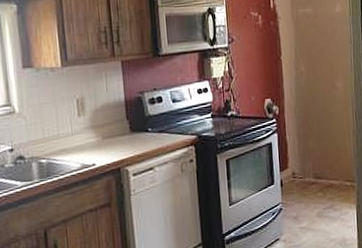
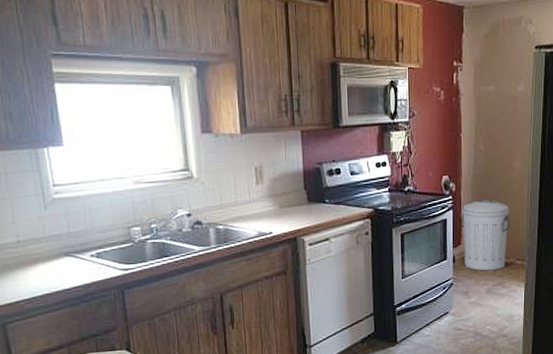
trash can: none [287,119,337,194] -> present [461,198,510,271]

